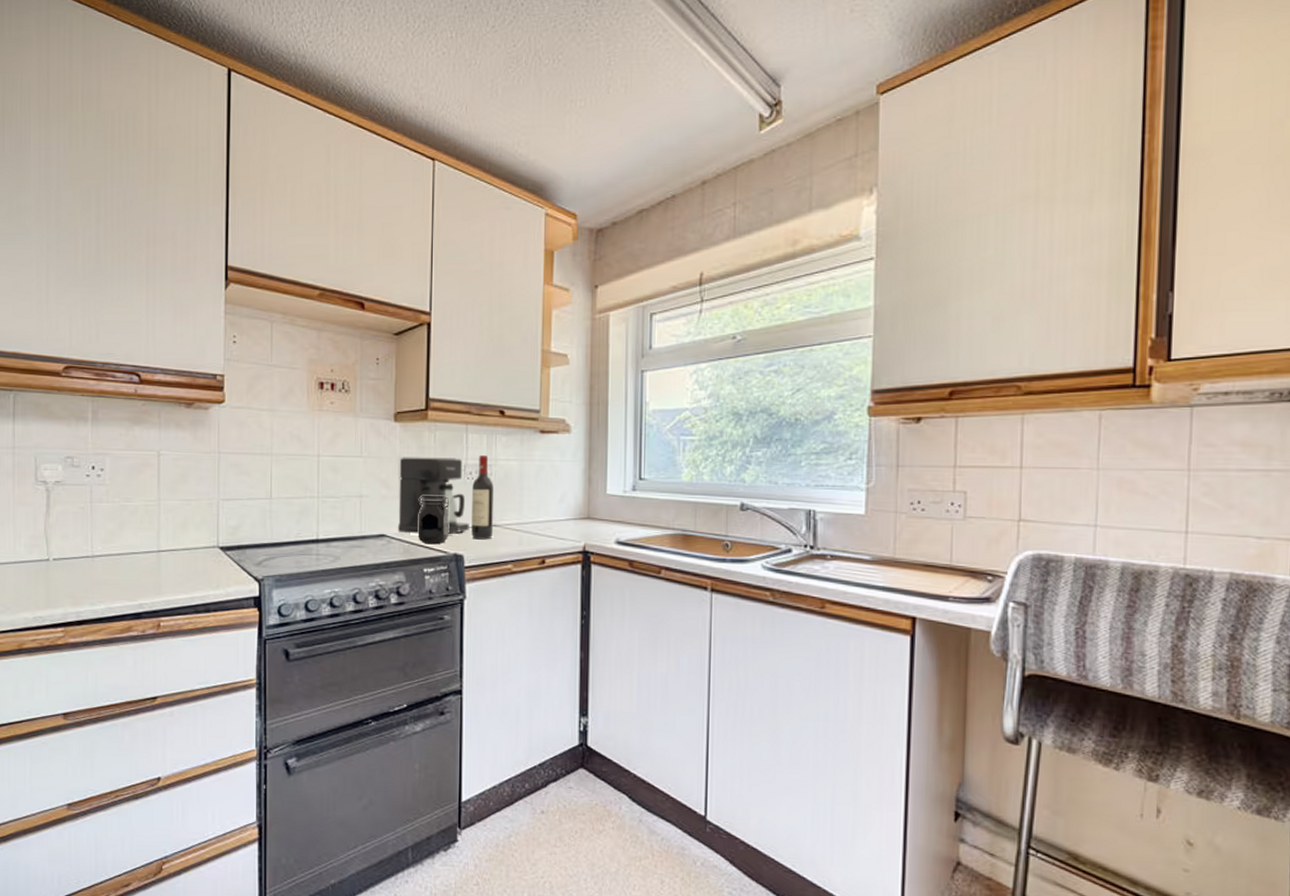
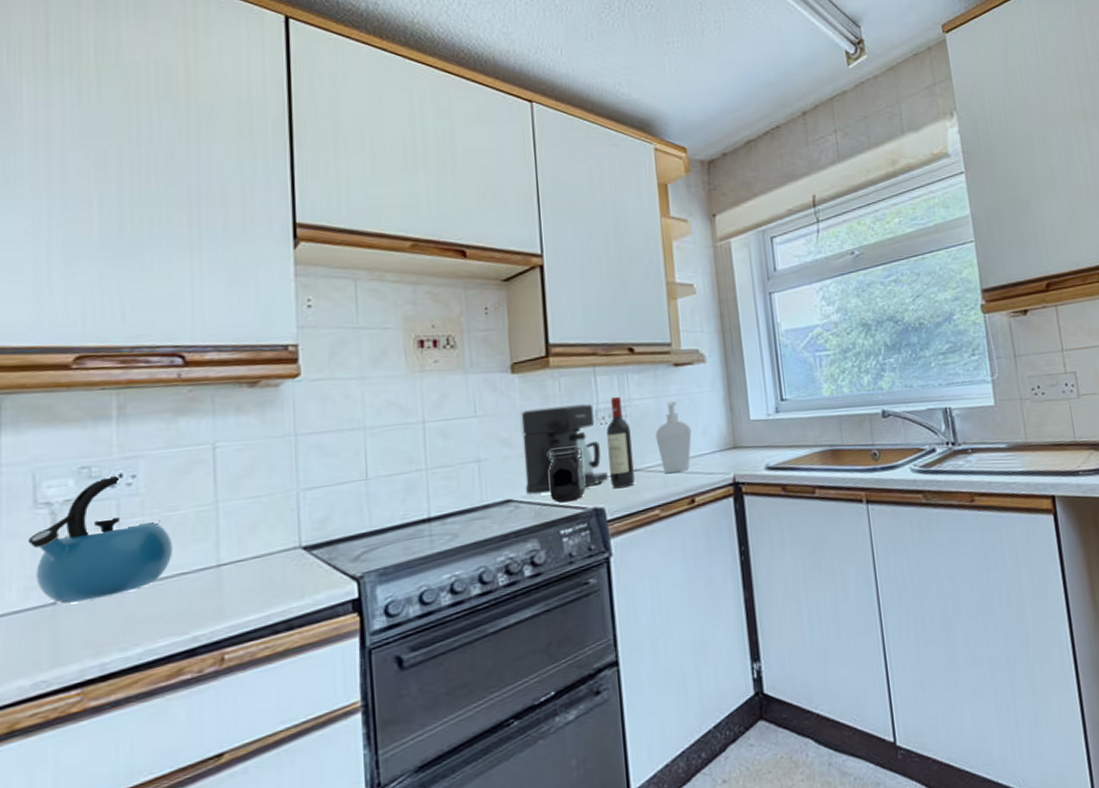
kettle: none [31,466,127,562] -> present [28,474,173,604]
soap bottle: none [516,465,550,534] -> present [655,400,692,474]

